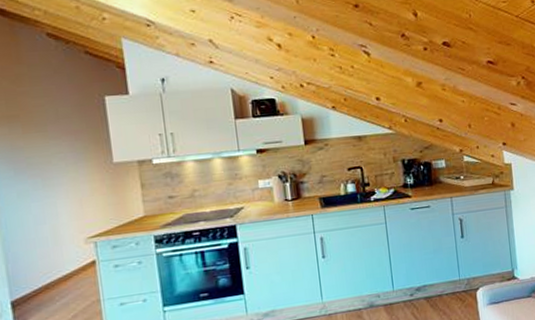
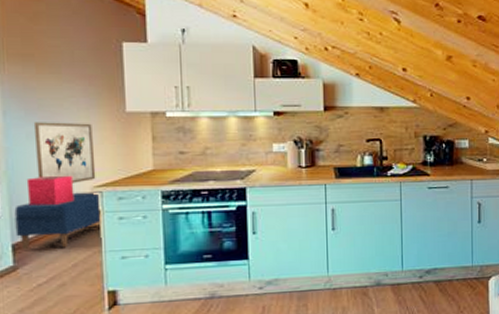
bench: none [11,242,96,306] -> present [14,191,101,250]
storage bin: none [20,229,70,262] -> present [26,175,75,206]
wall art: none [23,177,89,237] -> present [33,122,96,184]

